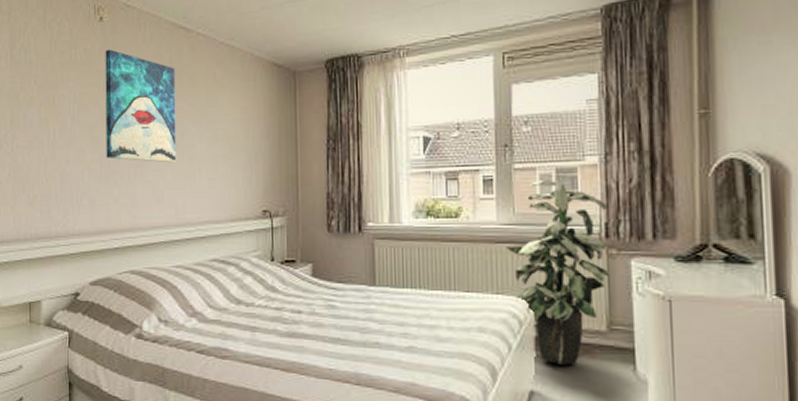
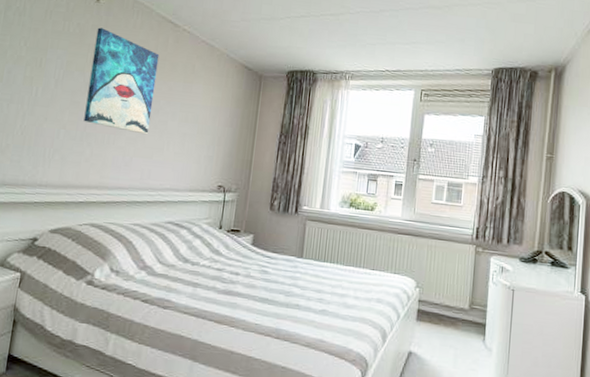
indoor plant: present [506,180,609,366] -> none [405,190,479,334]

